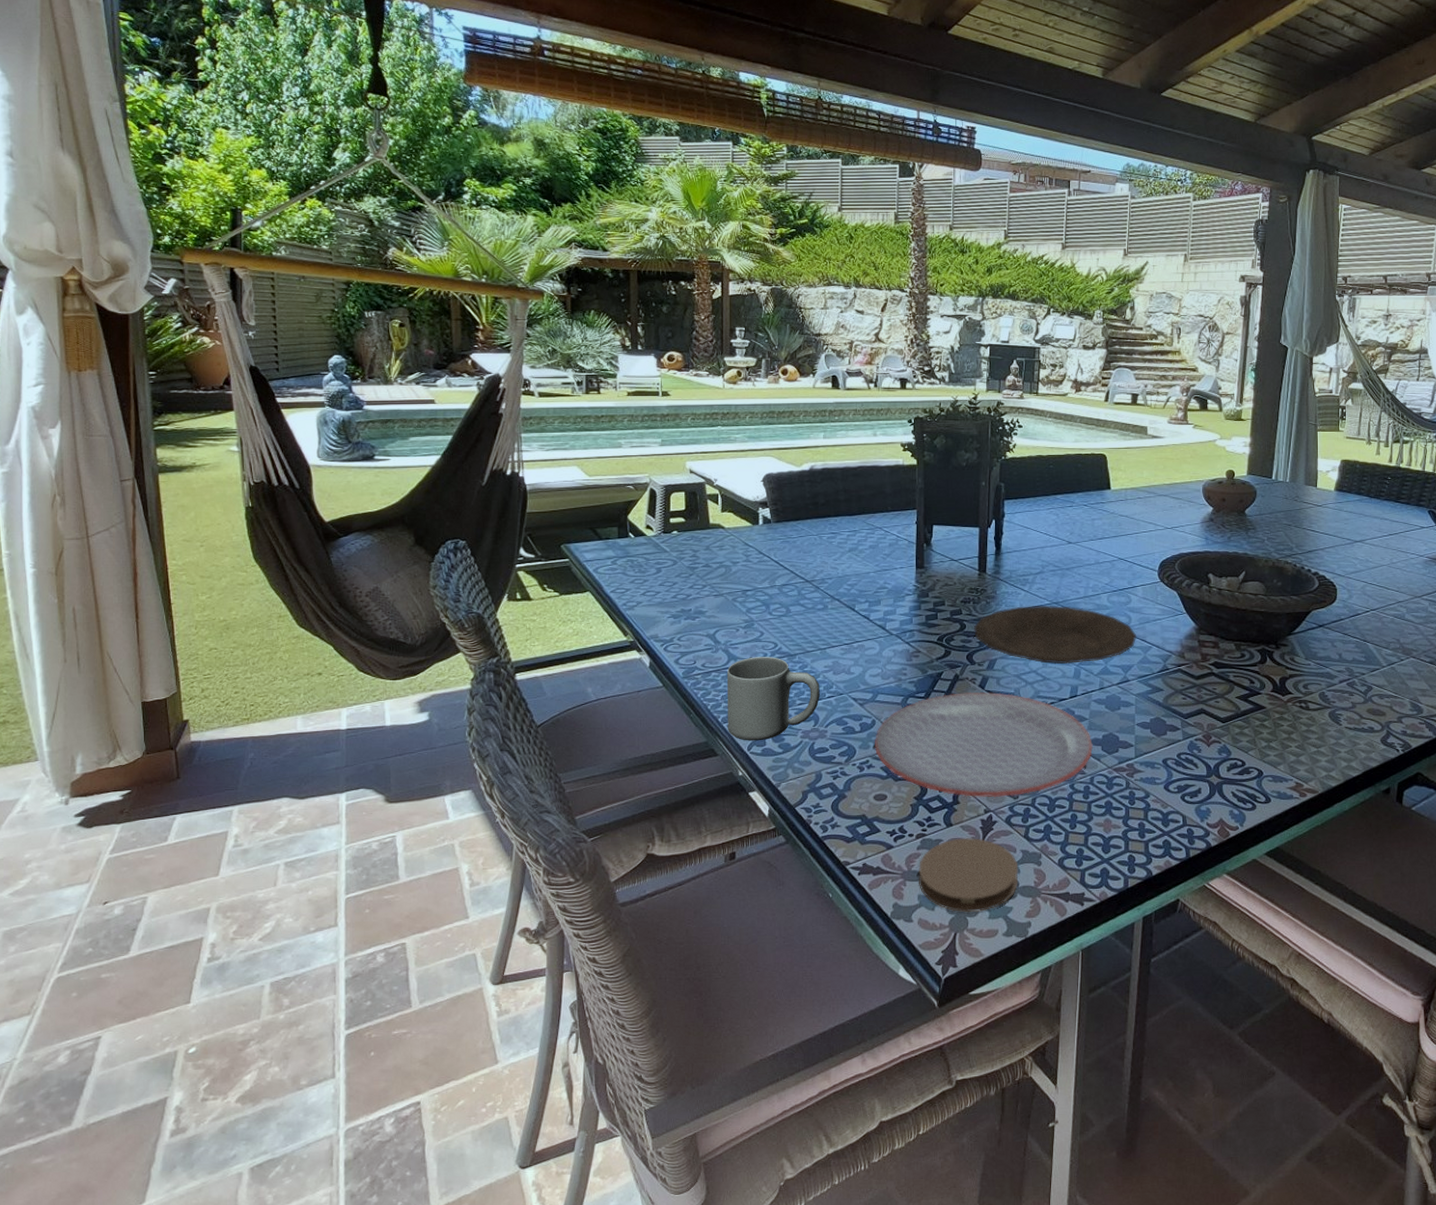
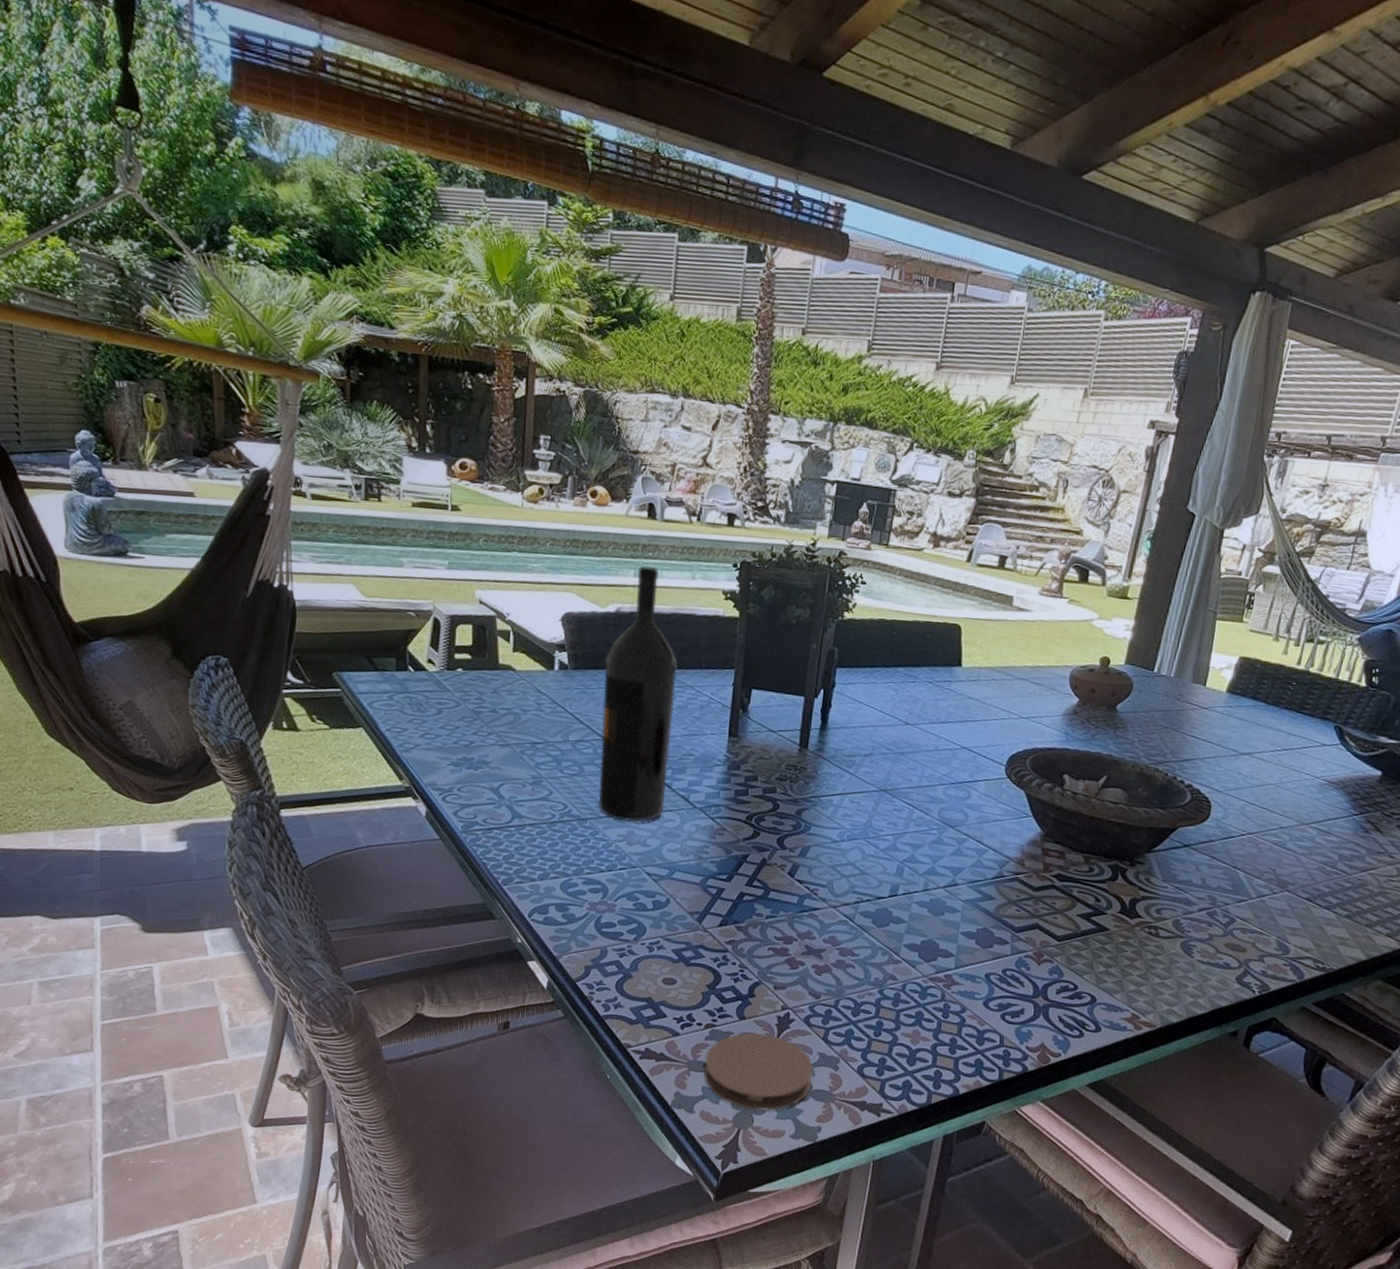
mug: present [726,657,820,741] -> none [508,817,612,908]
wine bottle: none [803,428,867,653] -> present [598,565,678,822]
plate: present [875,692,1093,798] -> none [667,878,909,996]
plate: present [974,606,1136,664] -> none [788,789,972,860]

